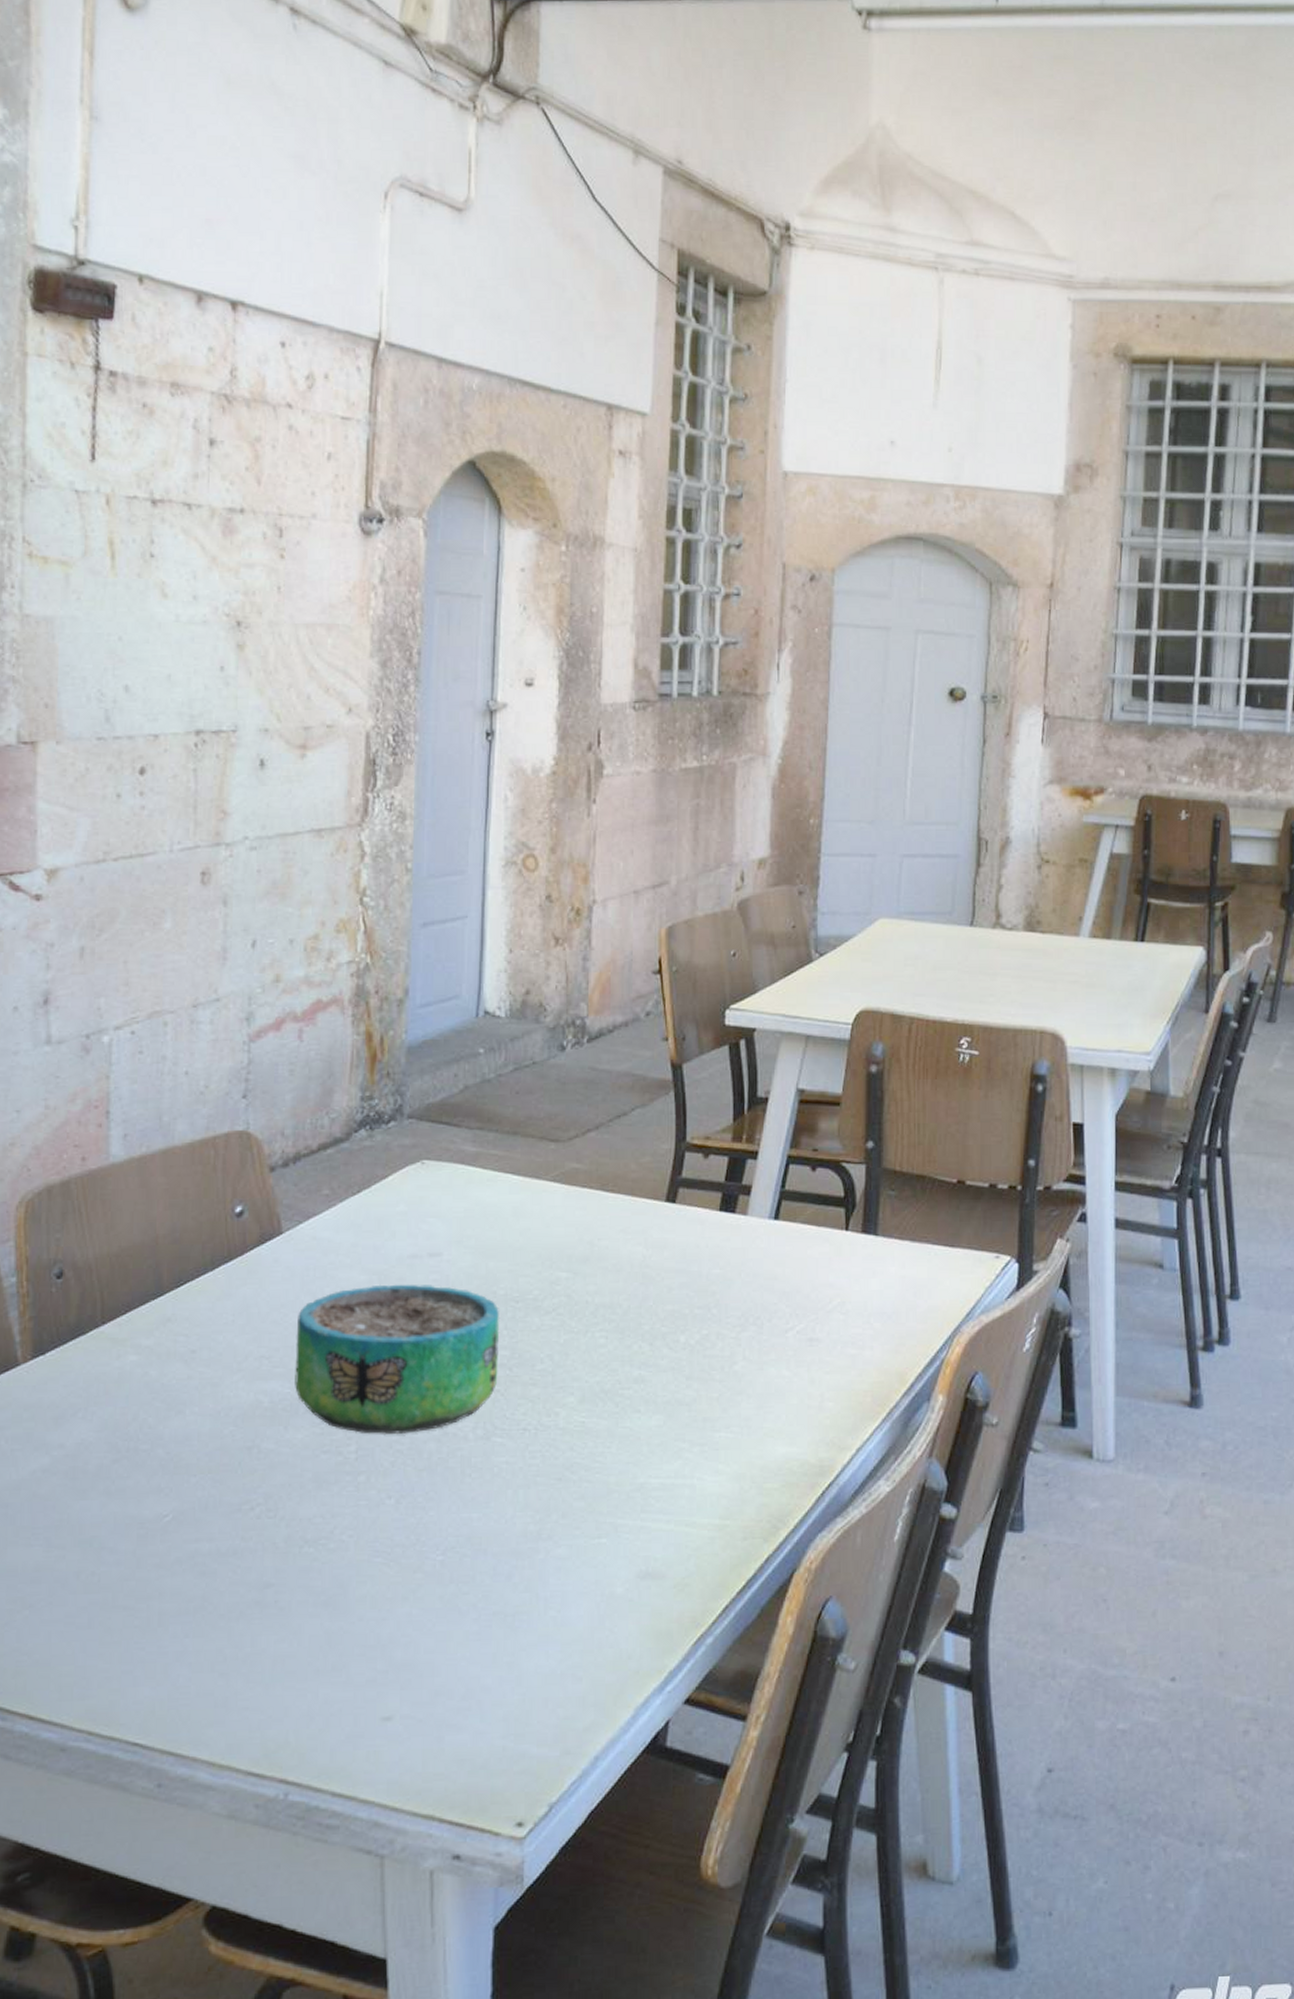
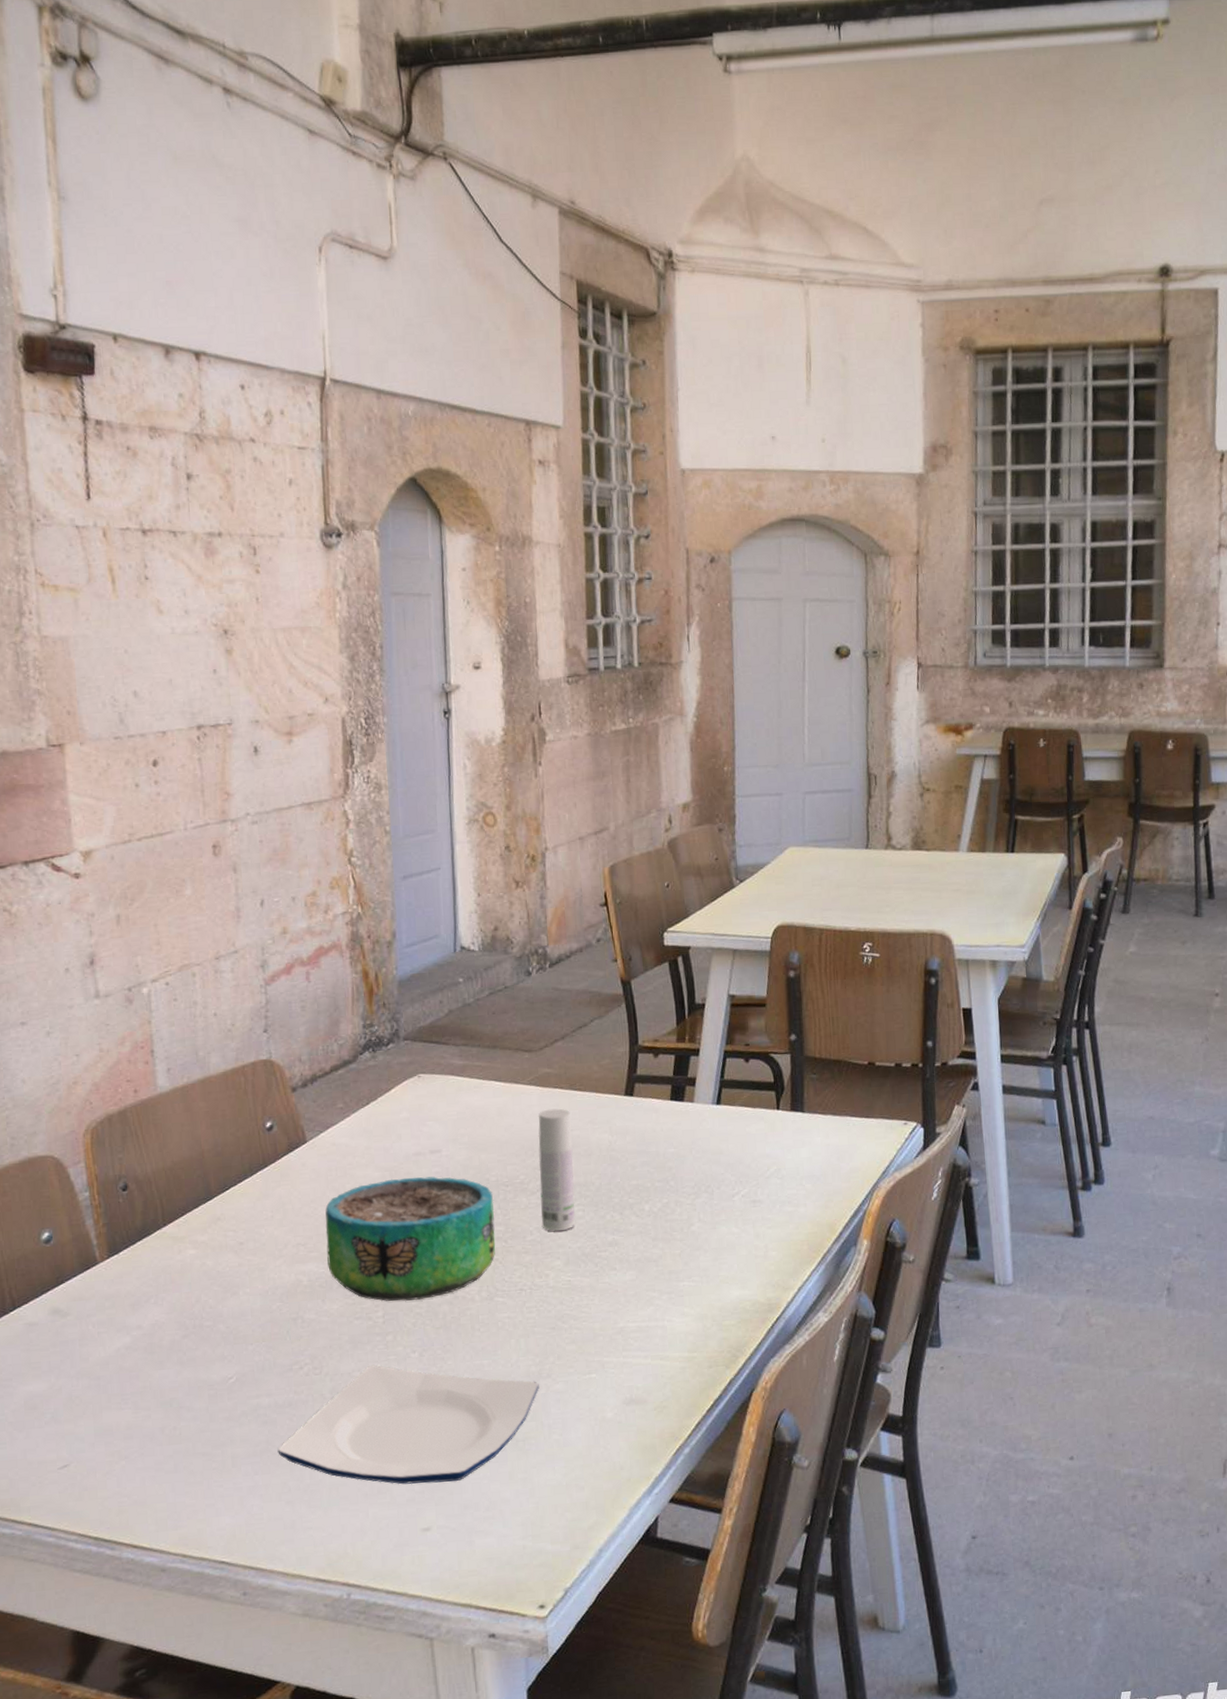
plate: none [215,1510,537,1662] -> present [278,1364,539,1485]
bottle: none [555,1212,600,1360] -> present [538,1108,576,1231]

